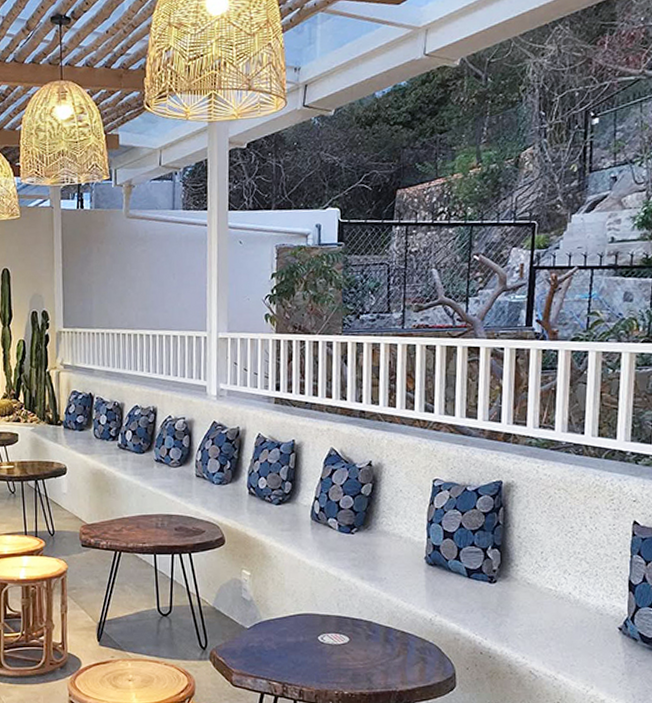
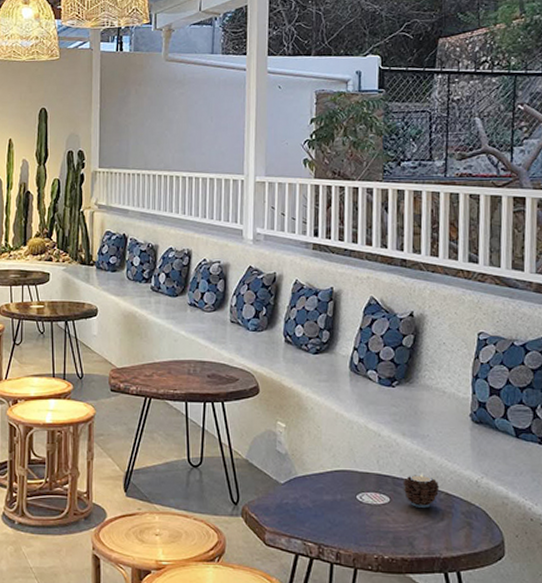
candle: none [361,613,396,646] -> present [403,472,440,508]

